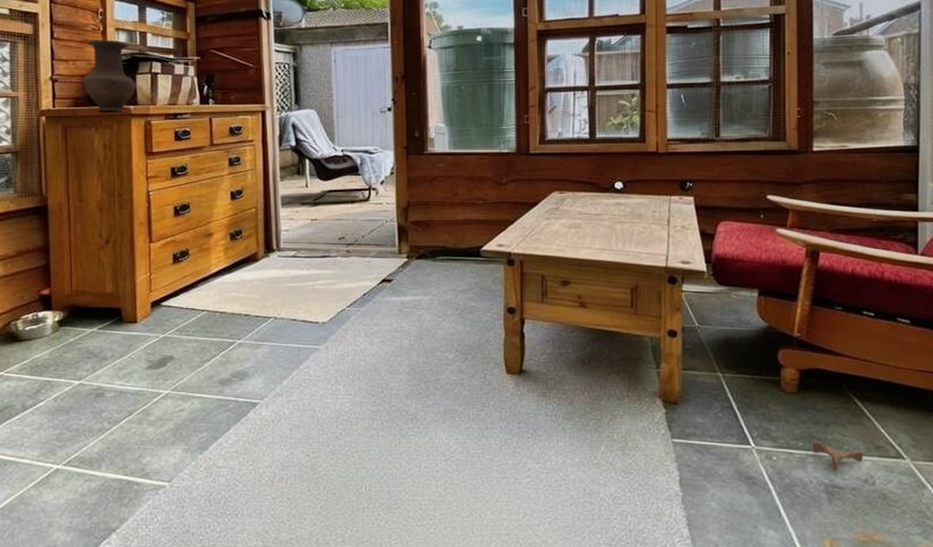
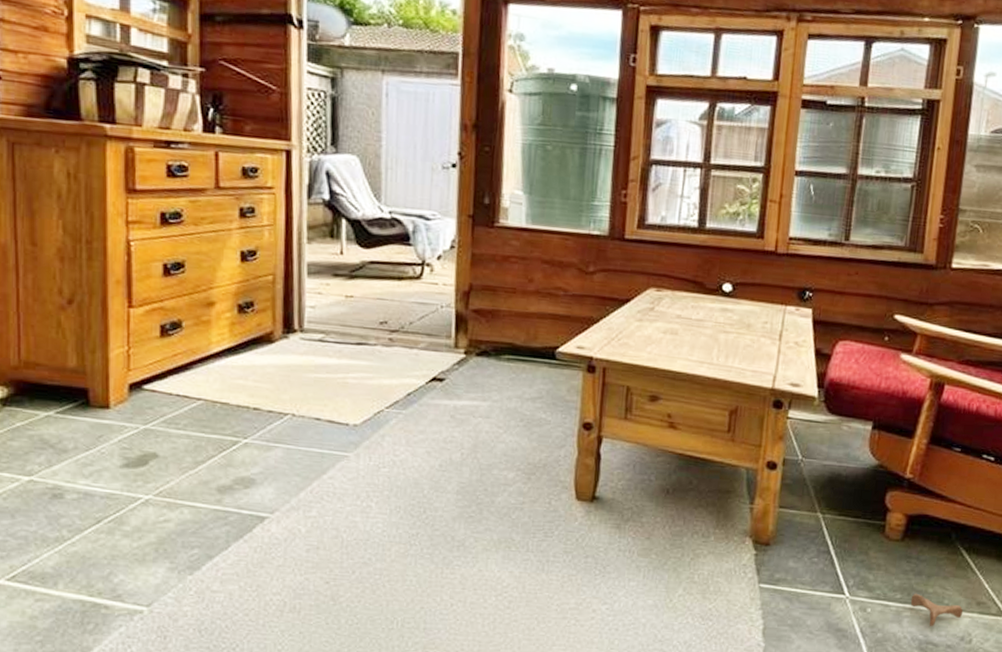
vase: present [83,40,136,114] -> none [39,26,114,134]

